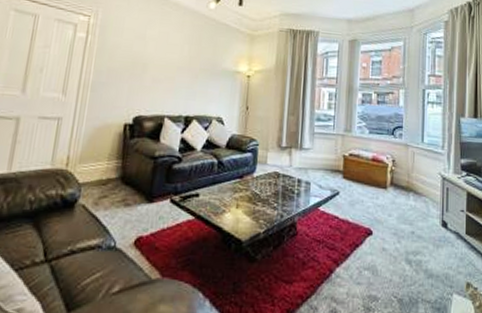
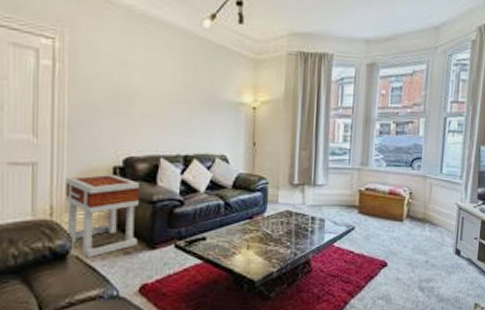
side table: none [76,130,145,207] -> present [65,173,139,257]

